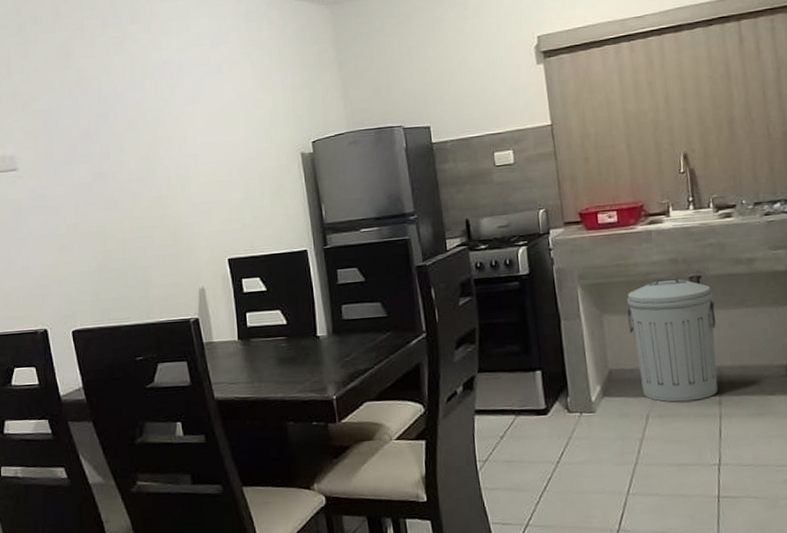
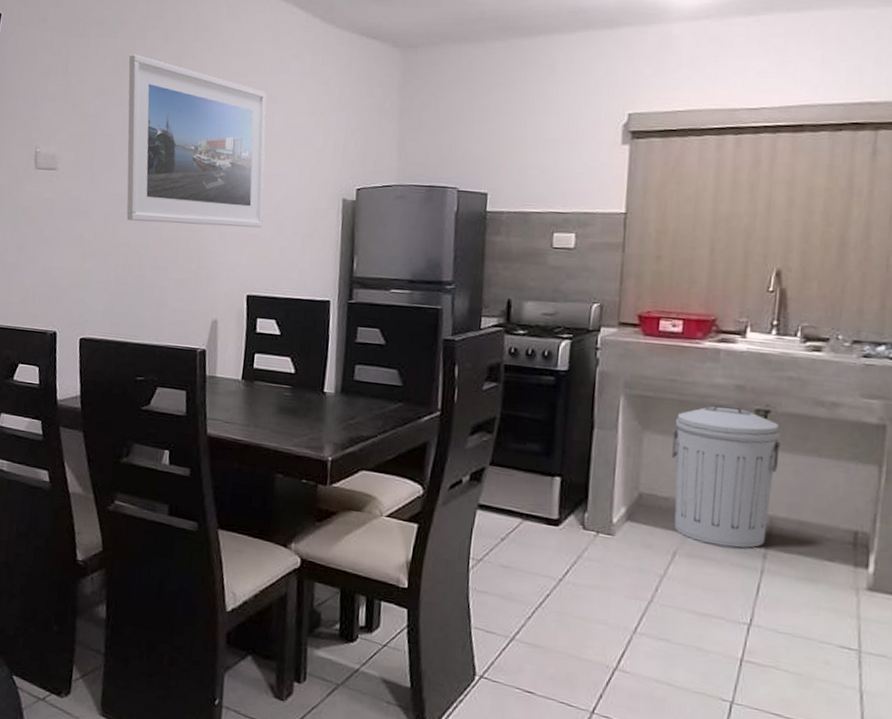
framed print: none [70,45,231,207] -> present [126,53,267,228]

